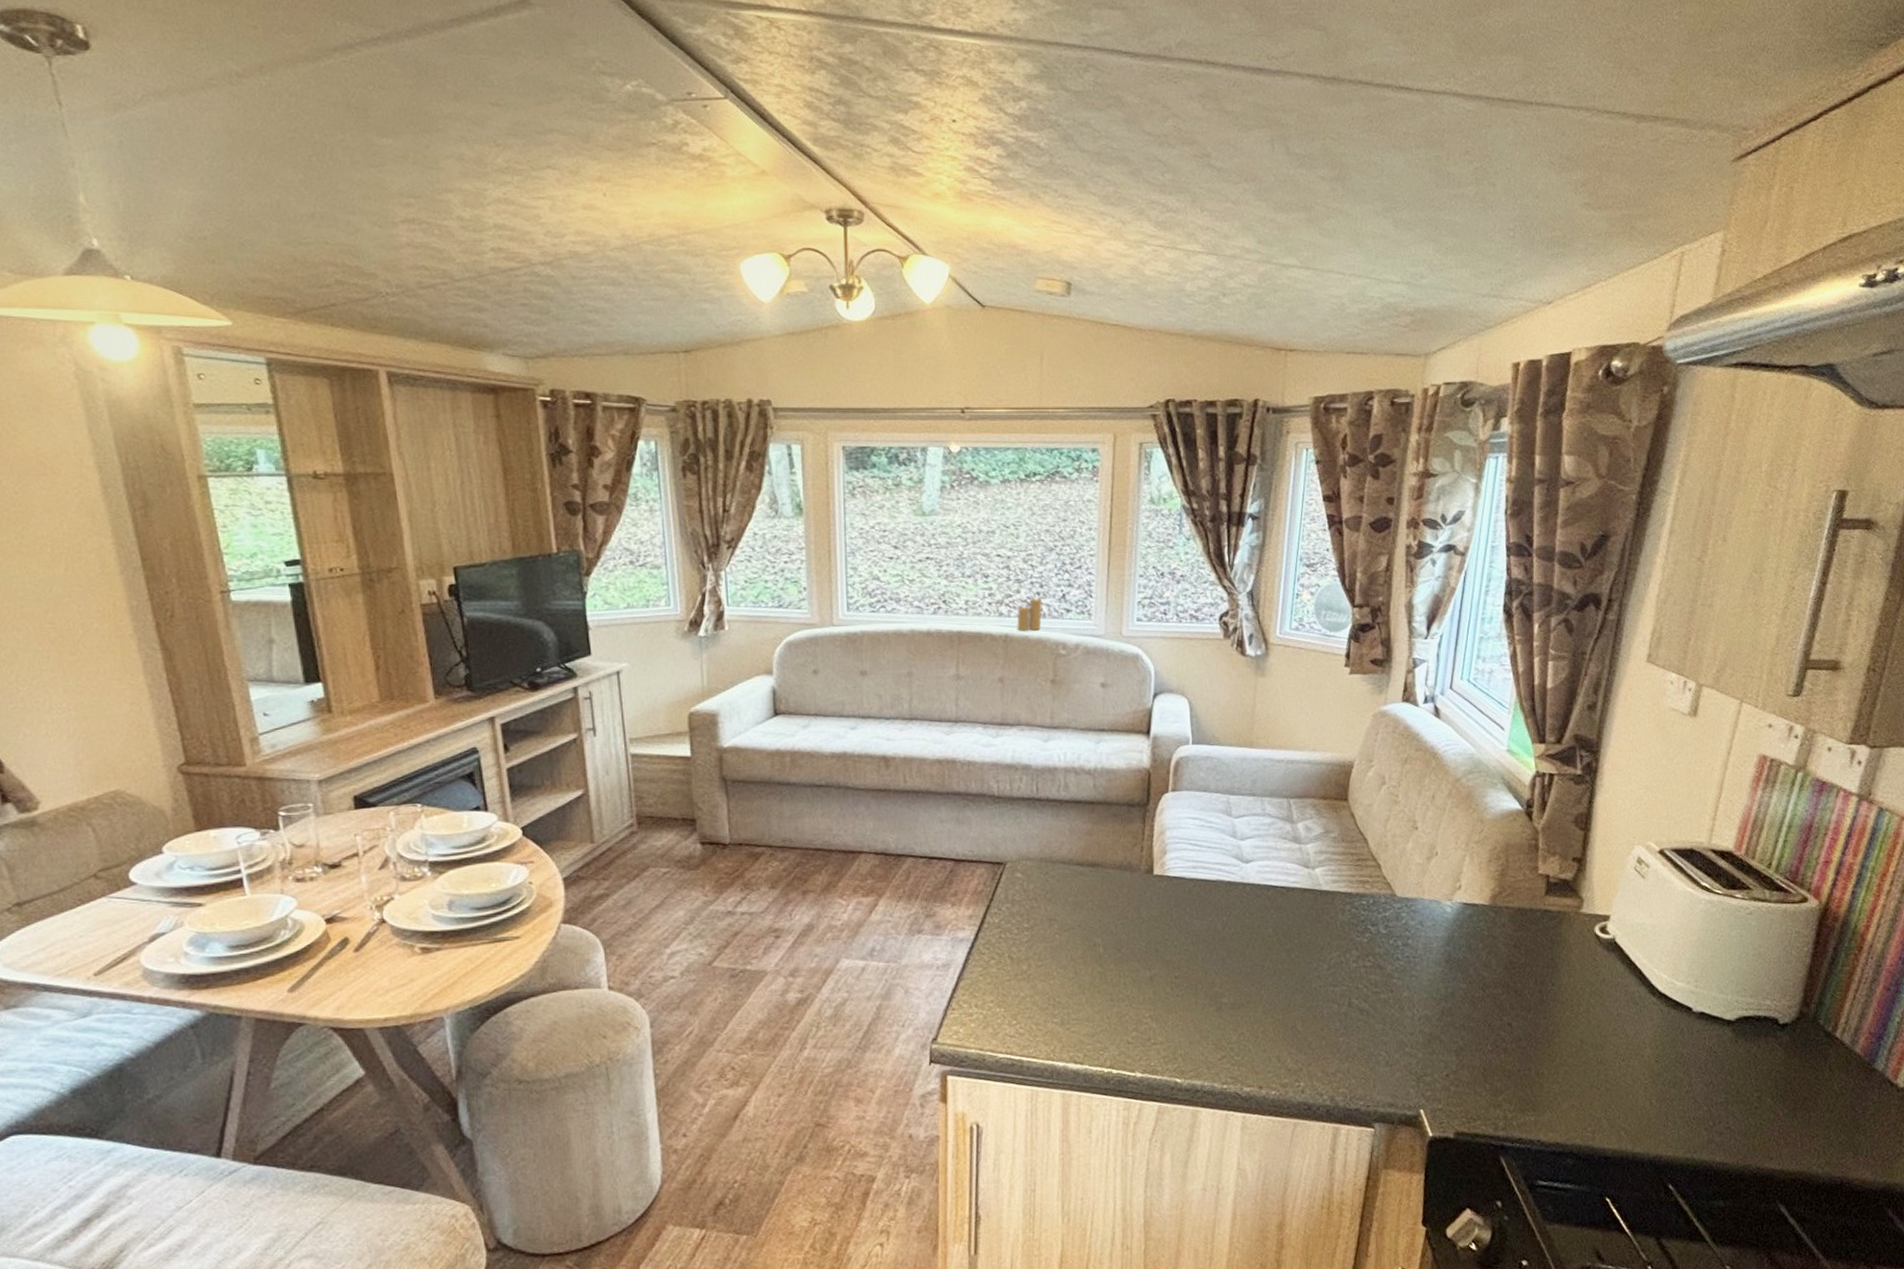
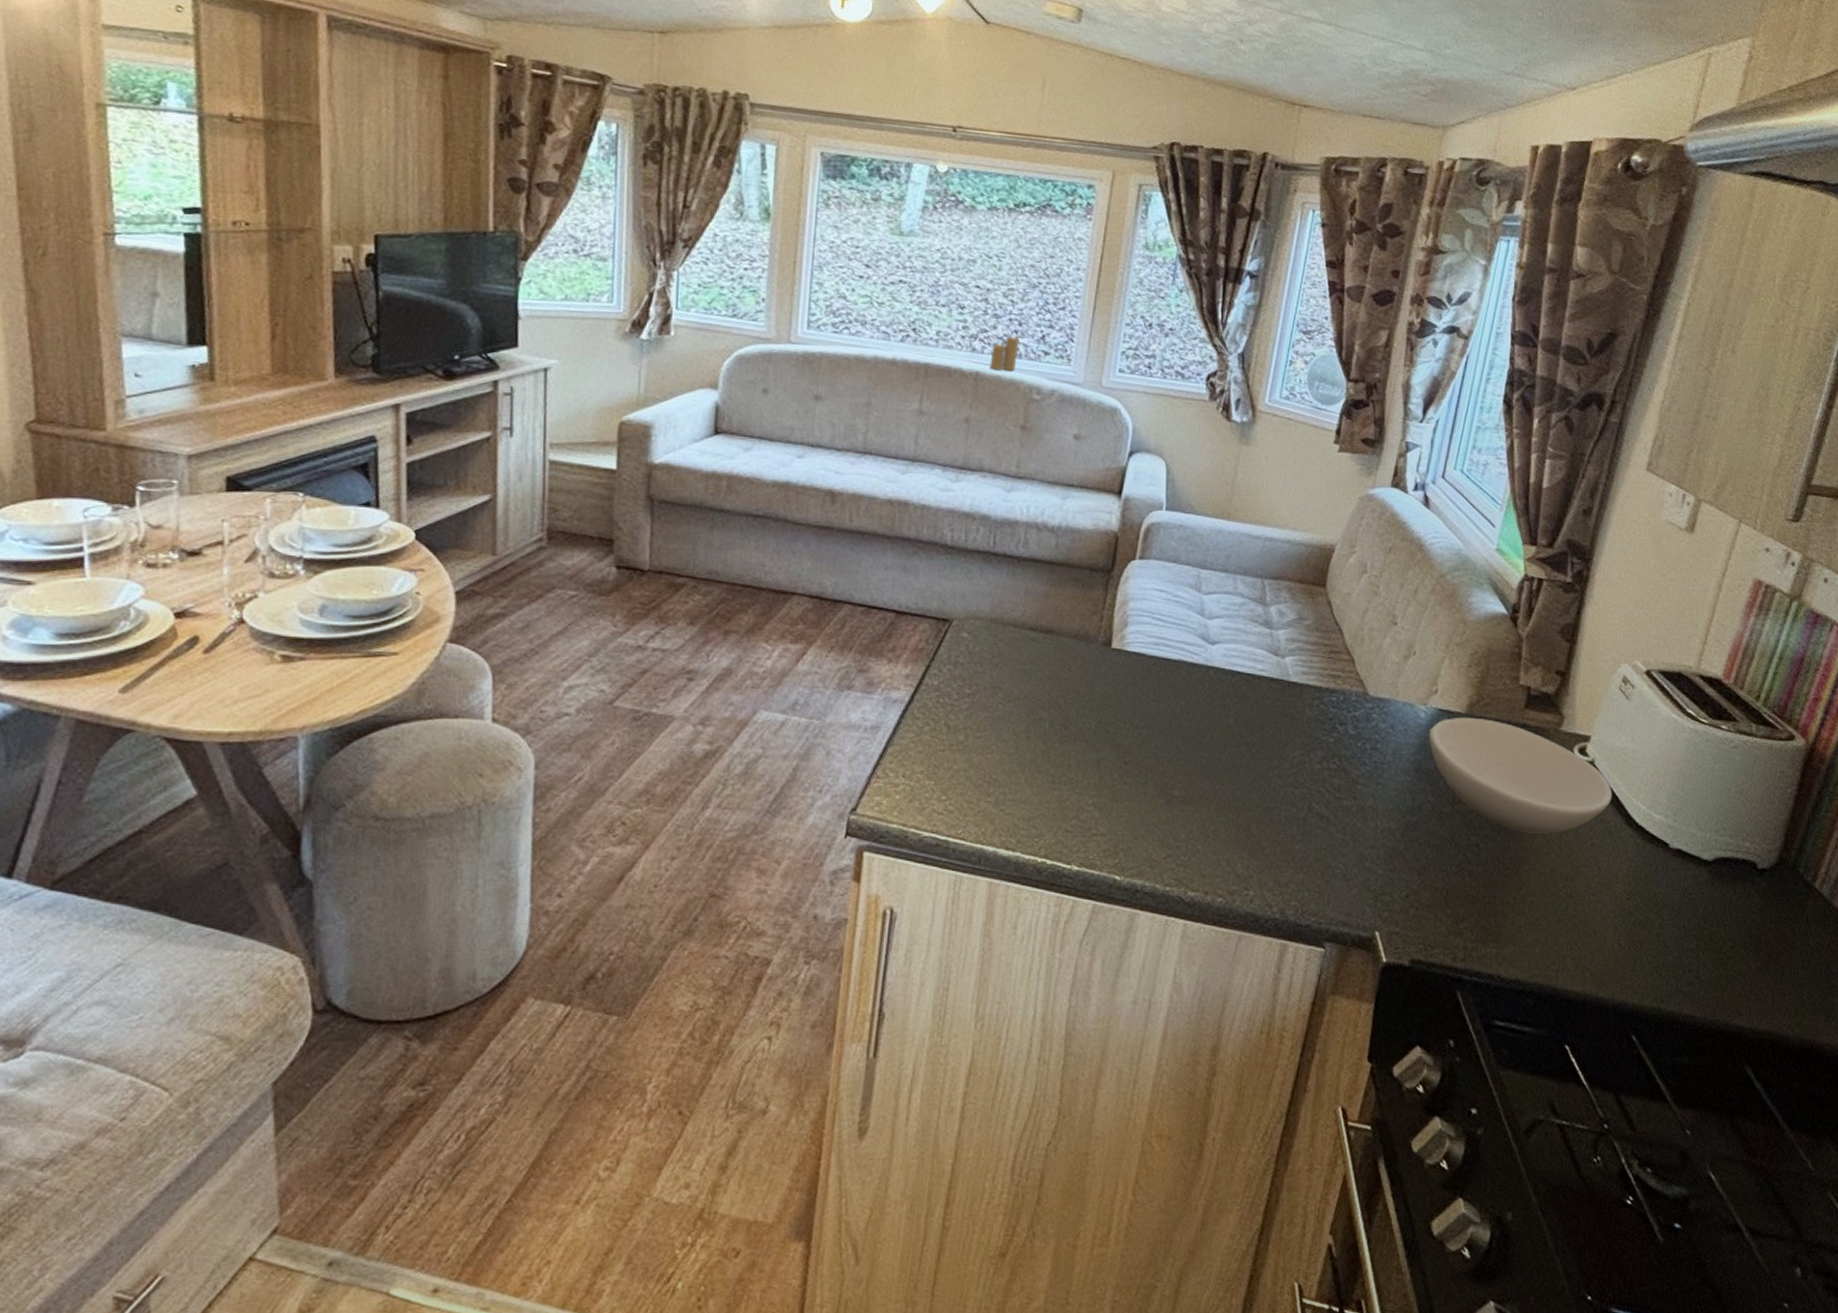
bowl: none [1456,908,1635,1009] -> present [1428,717,1612,833]

